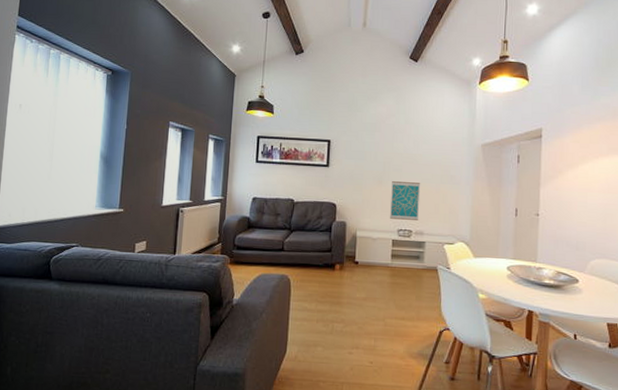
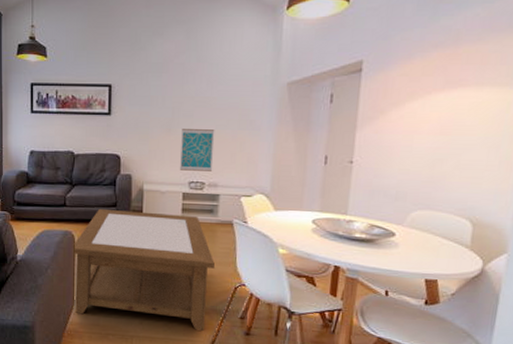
coffee table: none [287,253,421,376] -> present [72,208,215,331]

